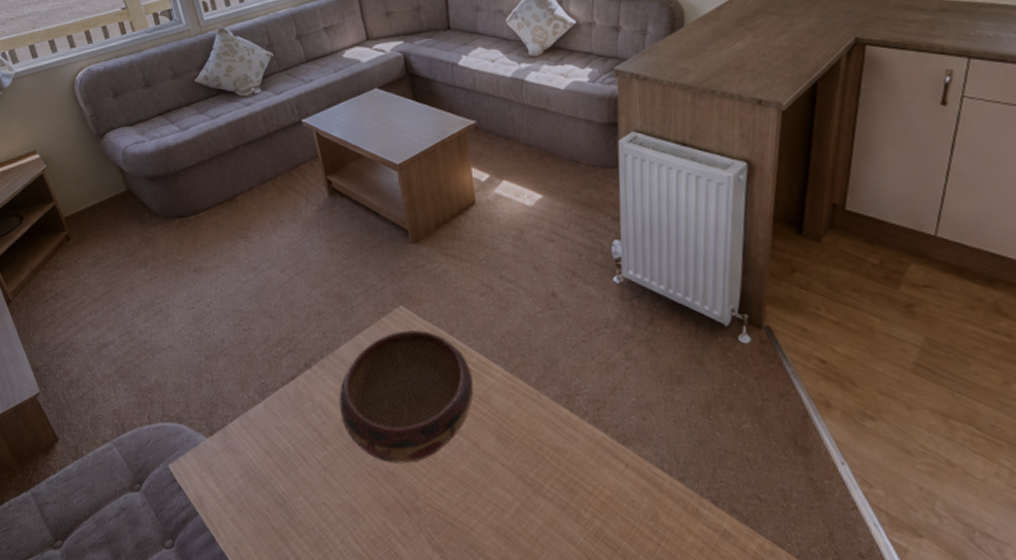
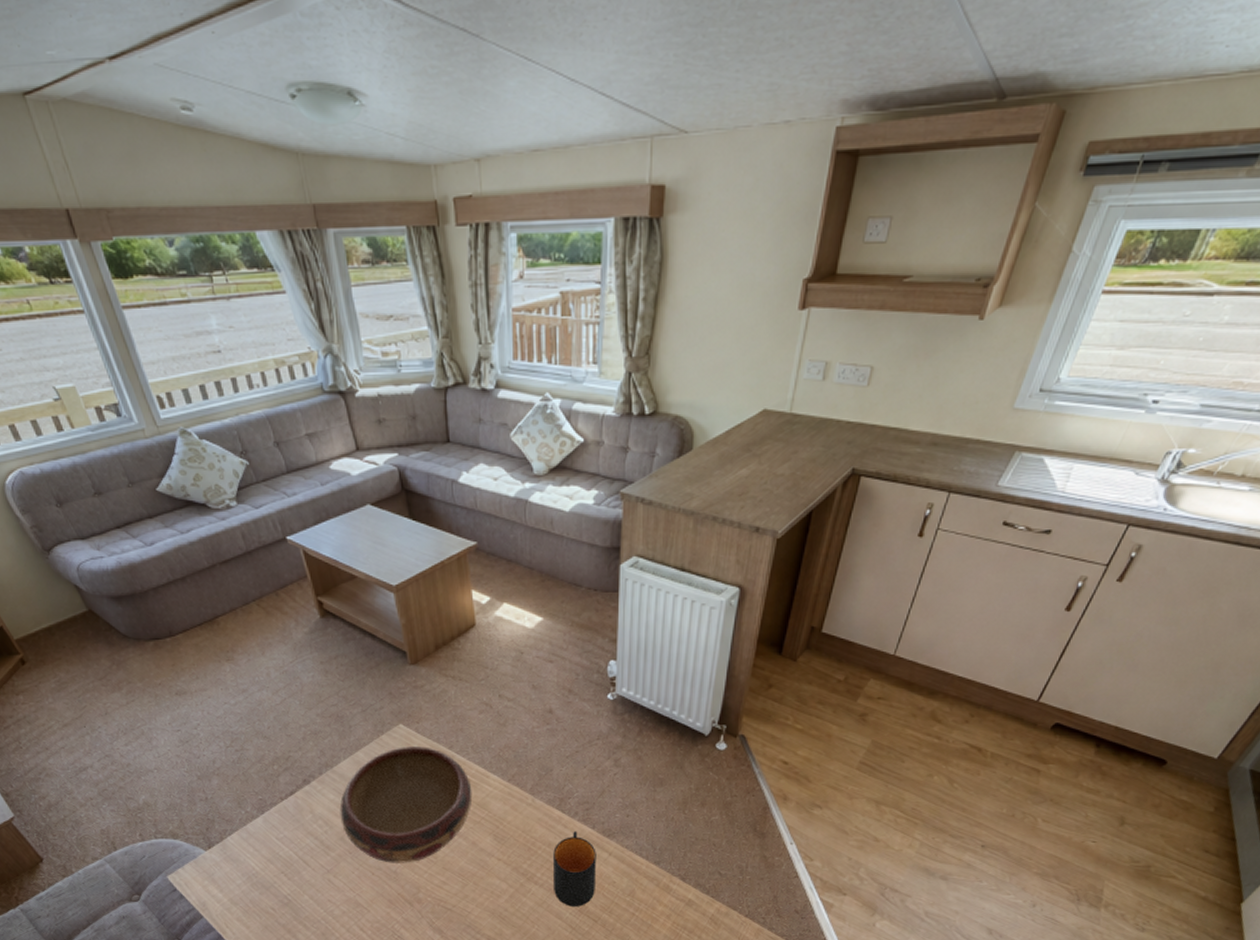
mug: none [562,435,613,530] -> present [553,831,597,906]

